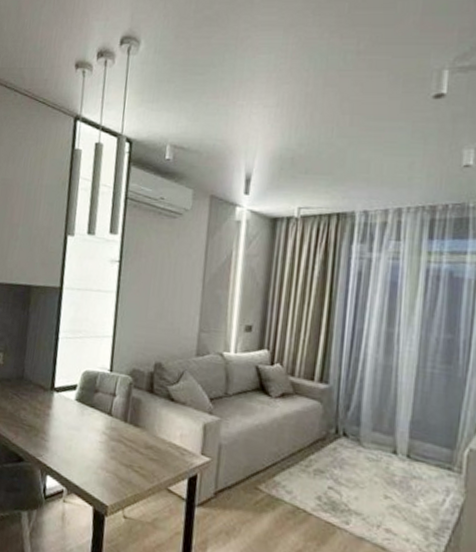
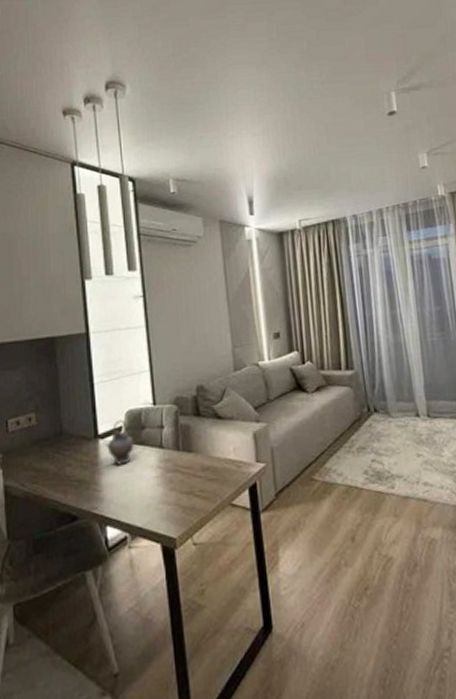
teapot: none [58,378,86,422] -> present [104,419,134,465]

